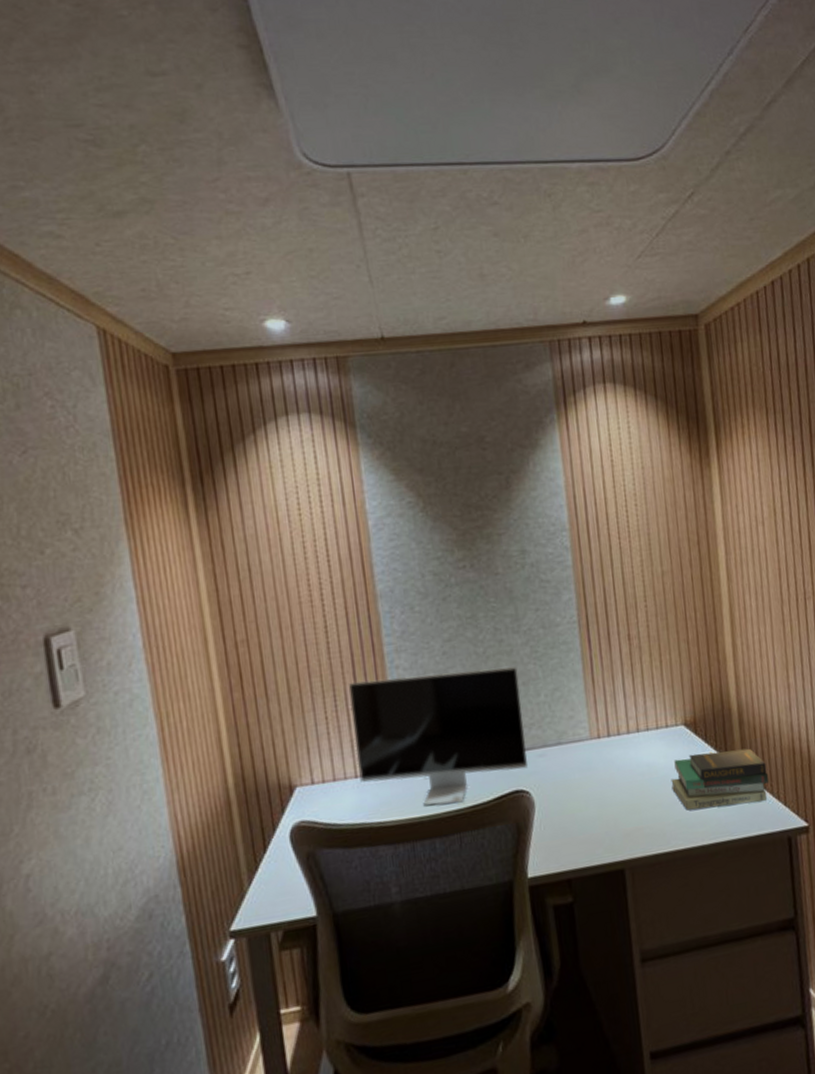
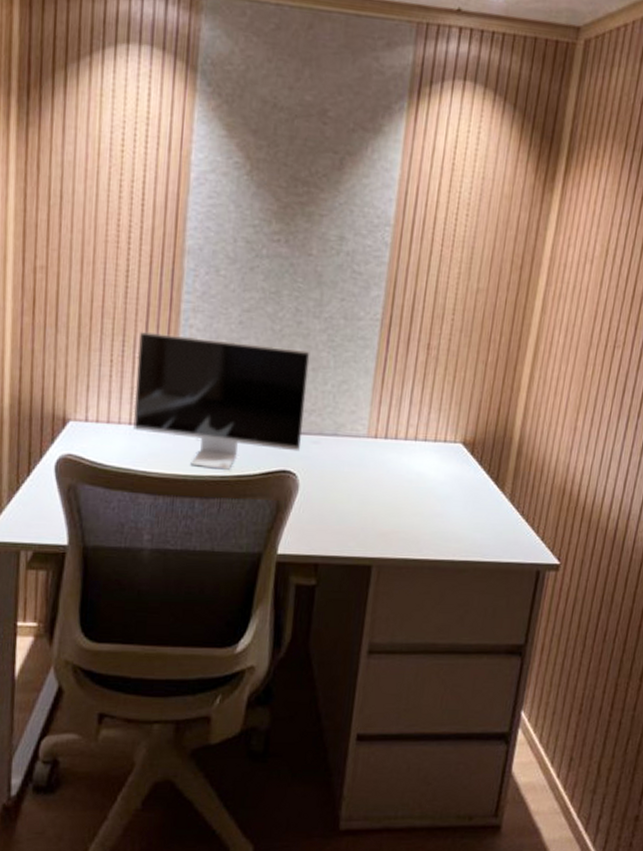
books: present [671,748,769,811] -> none [436,473,534,533]

